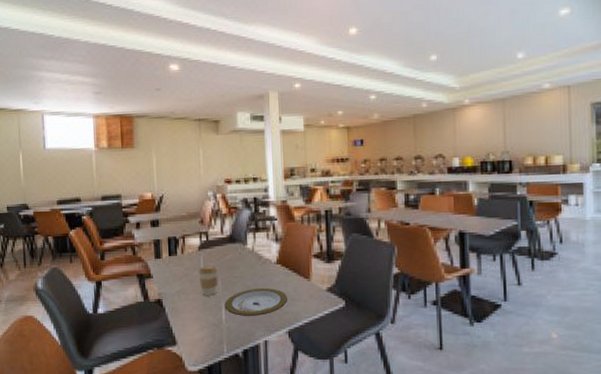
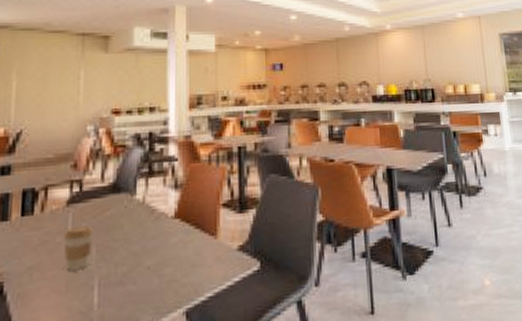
plate: present [224,288,288,316] -> none [98,252,188,296]

